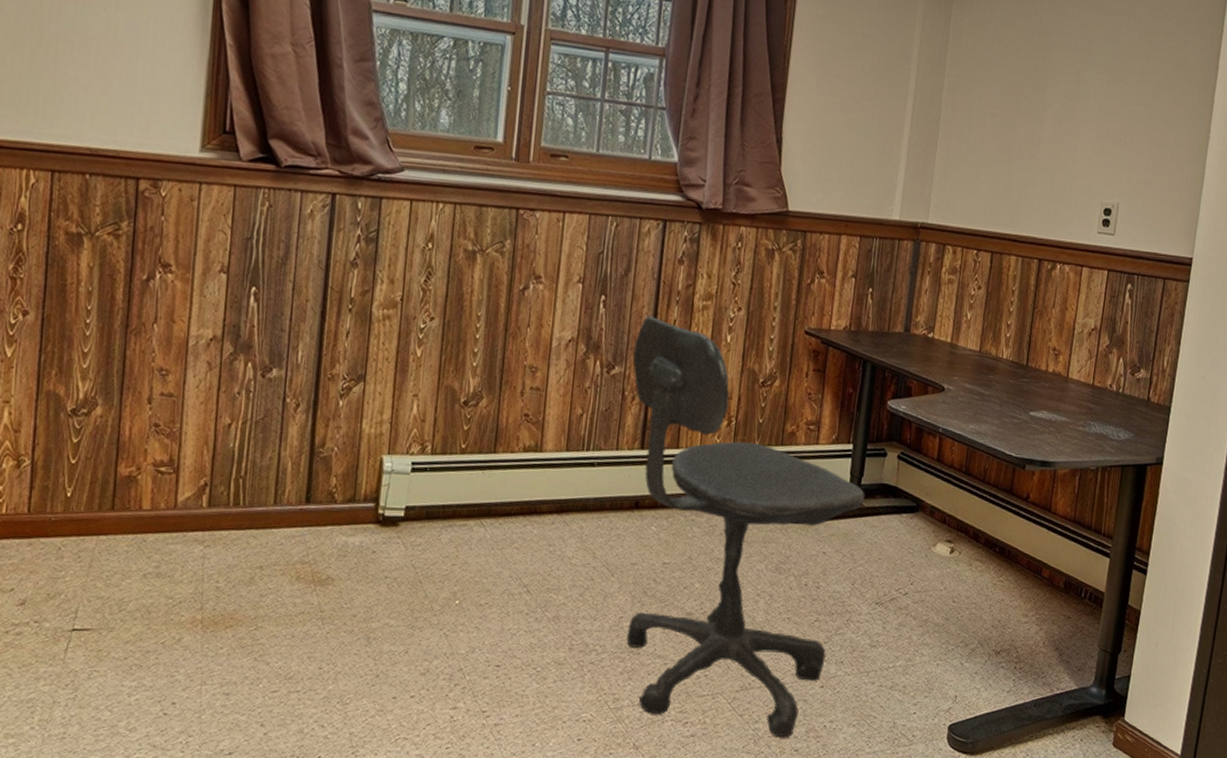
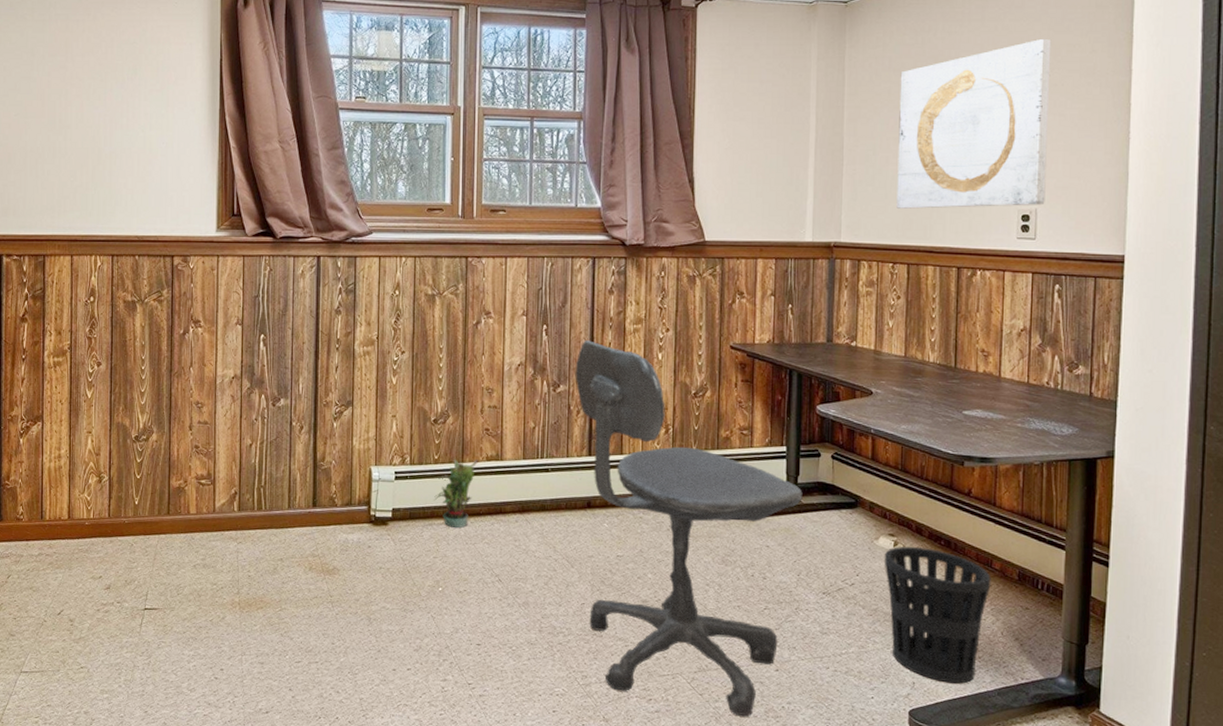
potted plant: none [457,449,513,530] -> present [434,459,478,528]
wastebasket: none [938,553,1039,696] -> present [884,546,991,684]
wall art: none [986,23,1150,200] -> present [896,38,1052,209]

